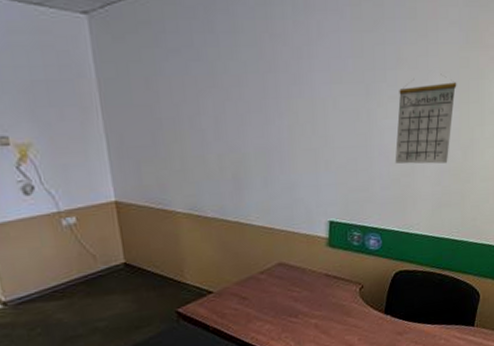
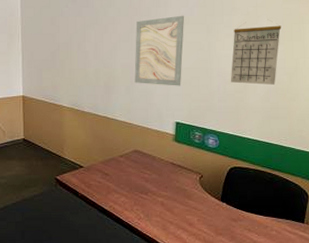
wall art: none [270,70,336,173] -> present [134,15,185,86]

